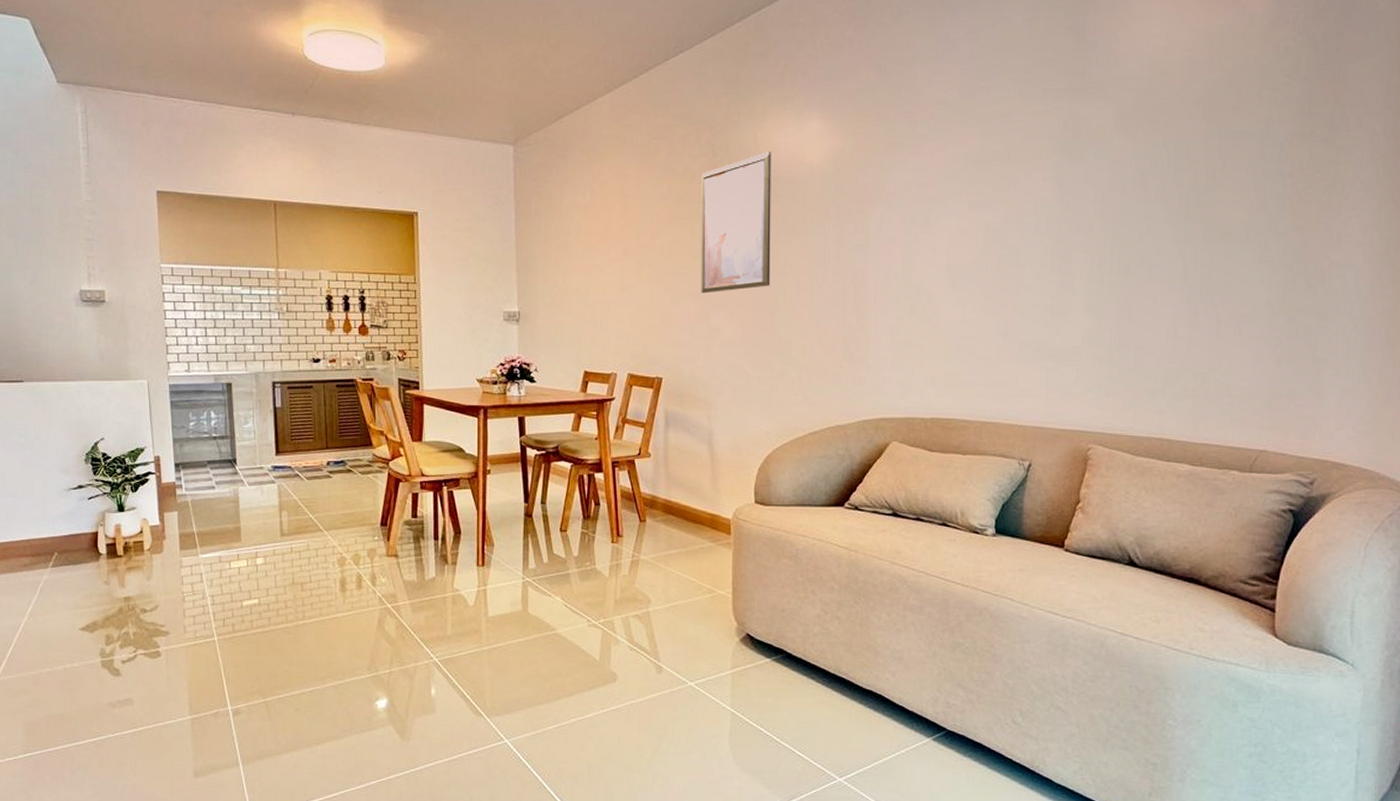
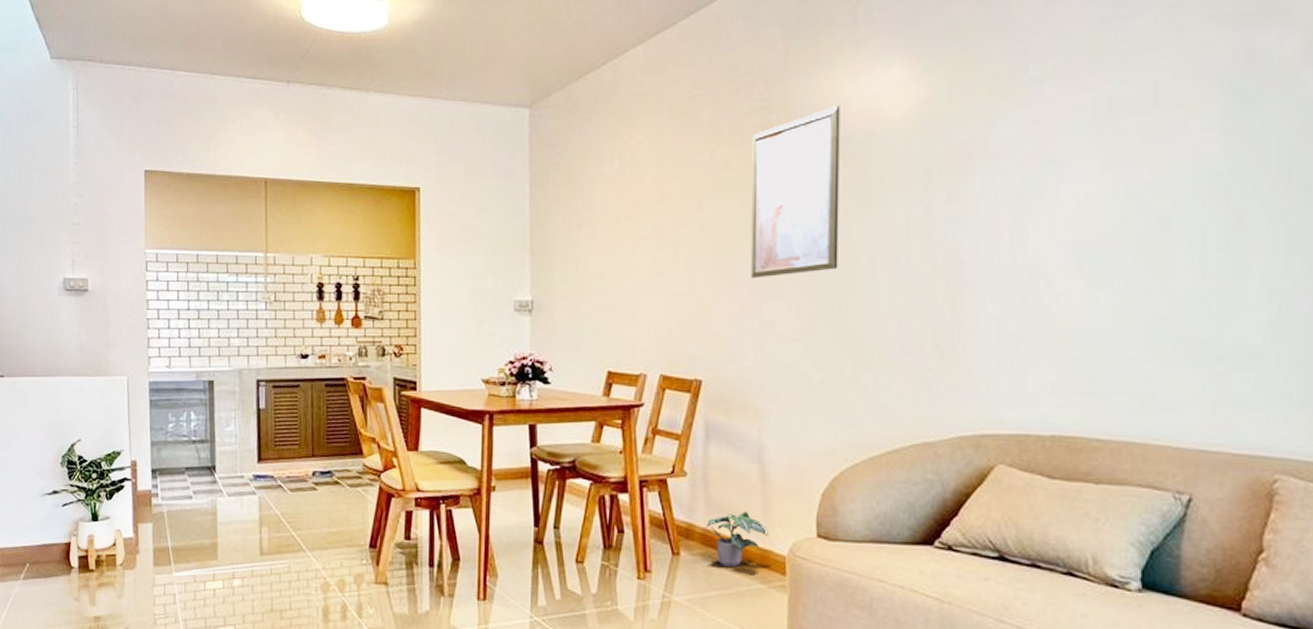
potted plant: none [667,484,717,529] -> present [706,511,768,567]

